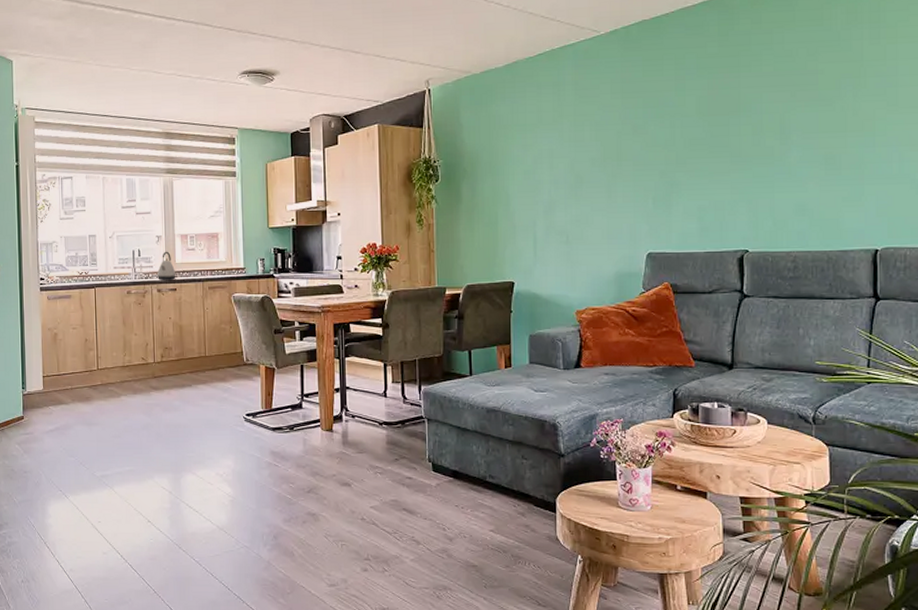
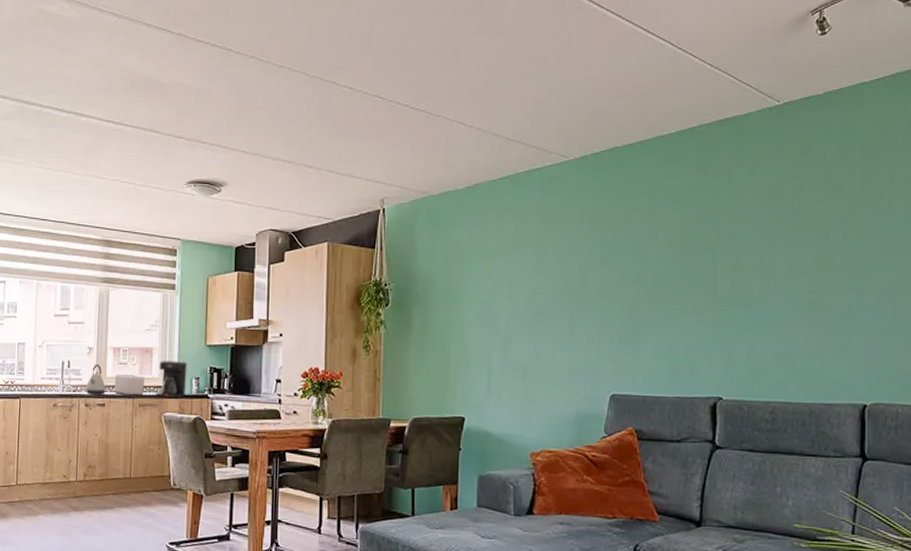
toaster: none [184,259,213,281] -> present [114,373,144,397]
coffee maker: none [223,244,253,280] -> present [155,361,188,399]

